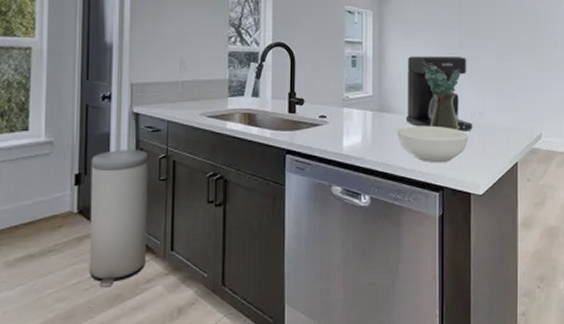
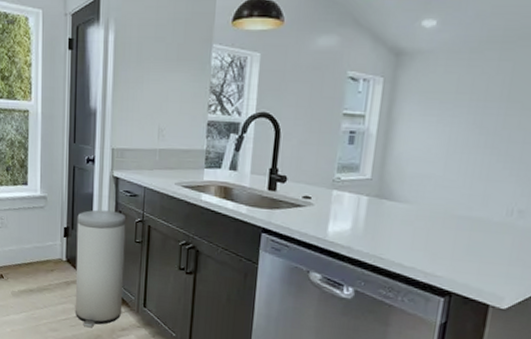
bowl: present [396,125,468,163] -> none [397,217,498,266]
coffee maker: present [405,56,473,130] -> none [411,135,513,231]
vase: present [423,61,460,130] -> none [444,142,499,230]

